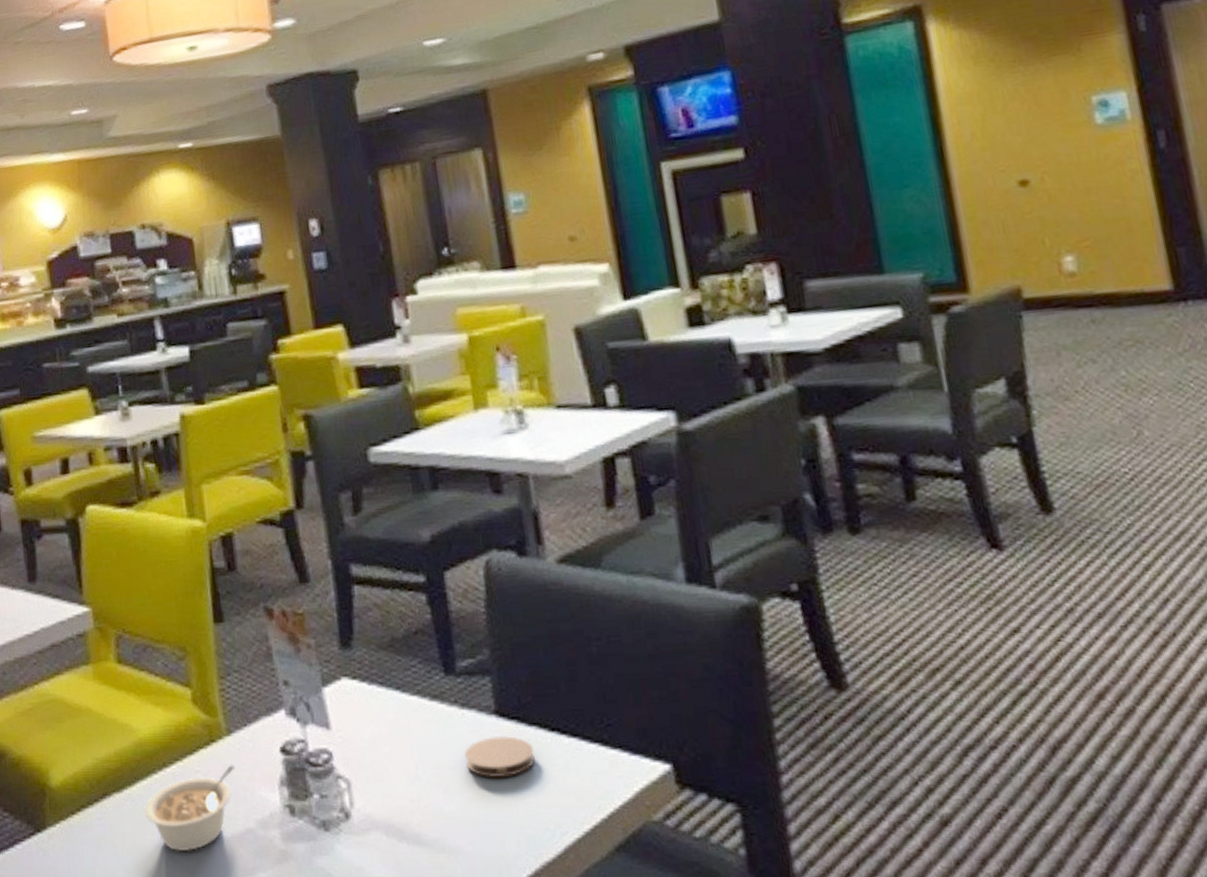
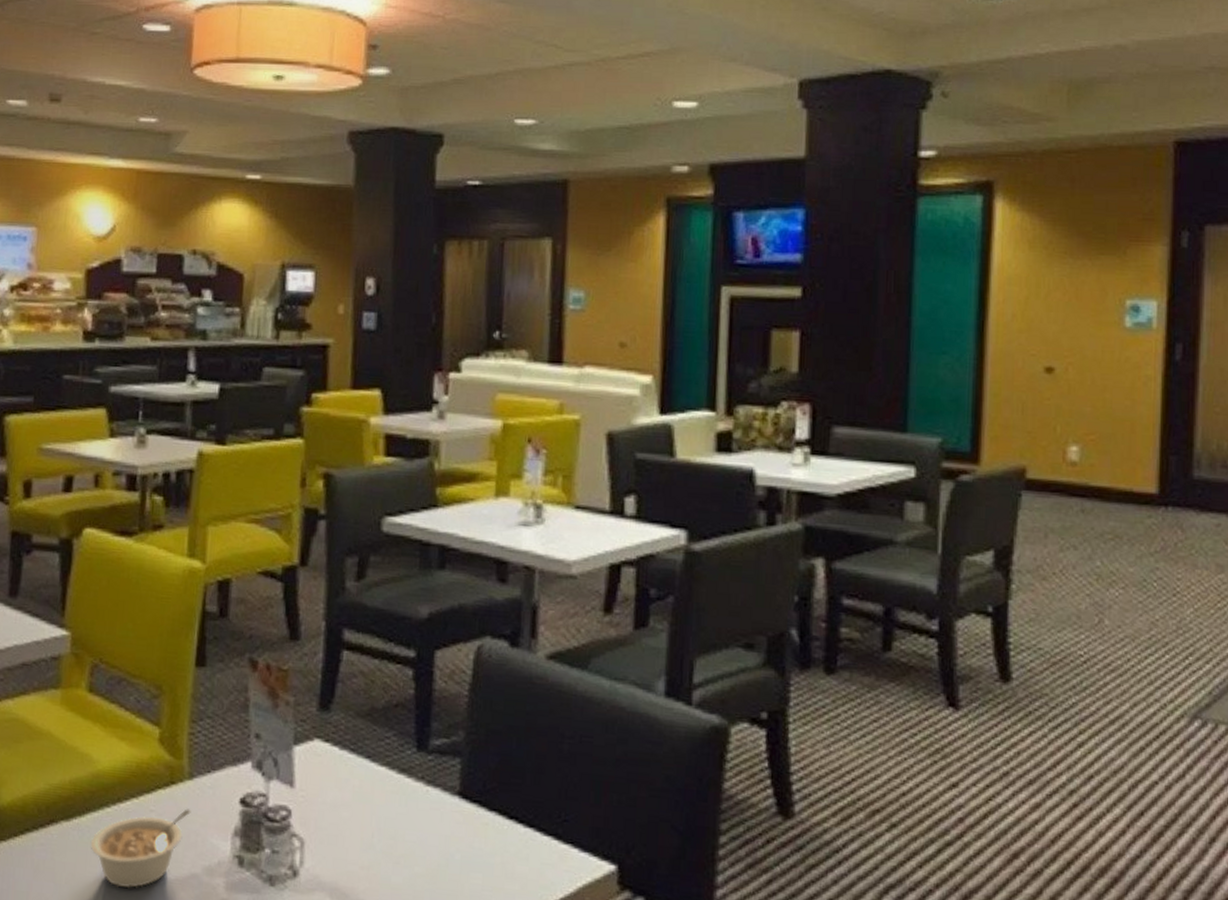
coaster: present [464,736,535,777] -> none [421,816,489,857]

